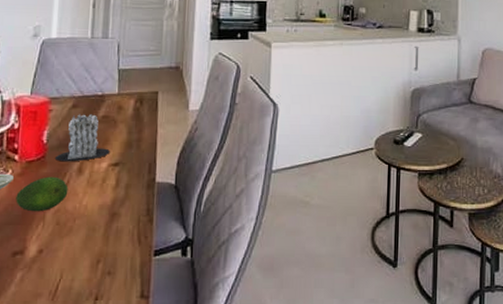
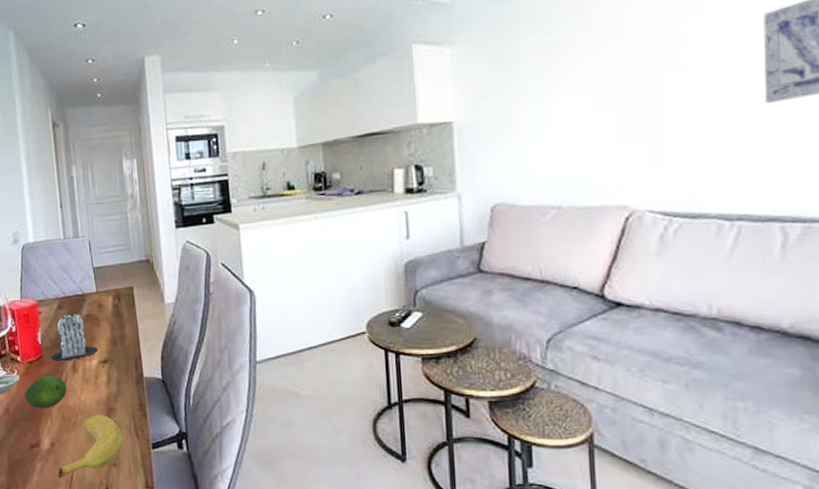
banana: none [41,219,123,289] -> present [58,414,123,478]

